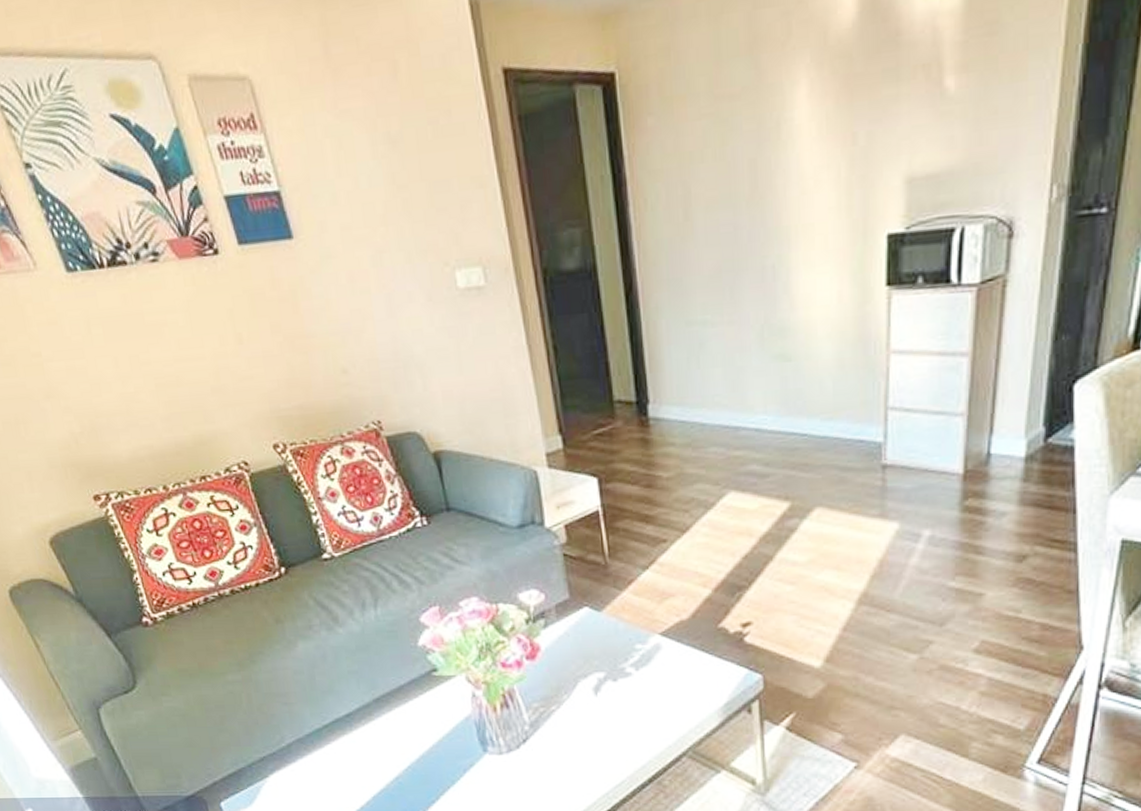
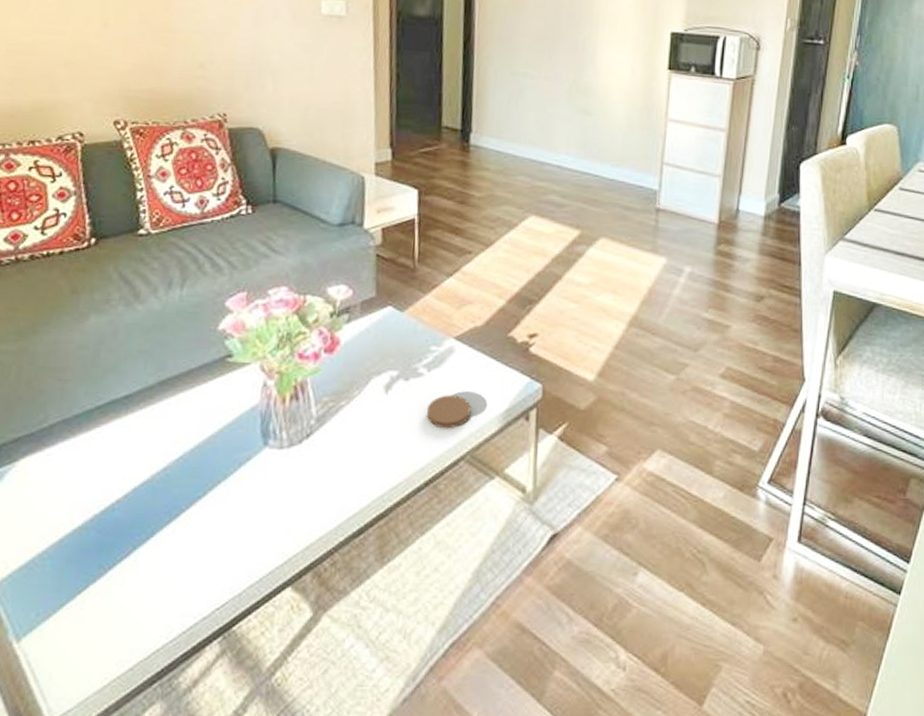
coaster: none [640,692,688,727] -> present [426,395,471,429]

